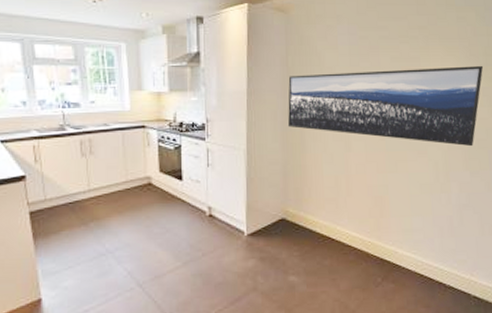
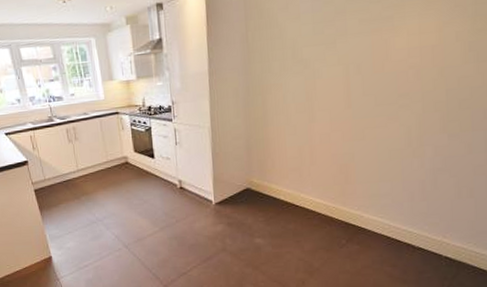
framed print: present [287,66,484,147] -> none [249,17,472,108]

